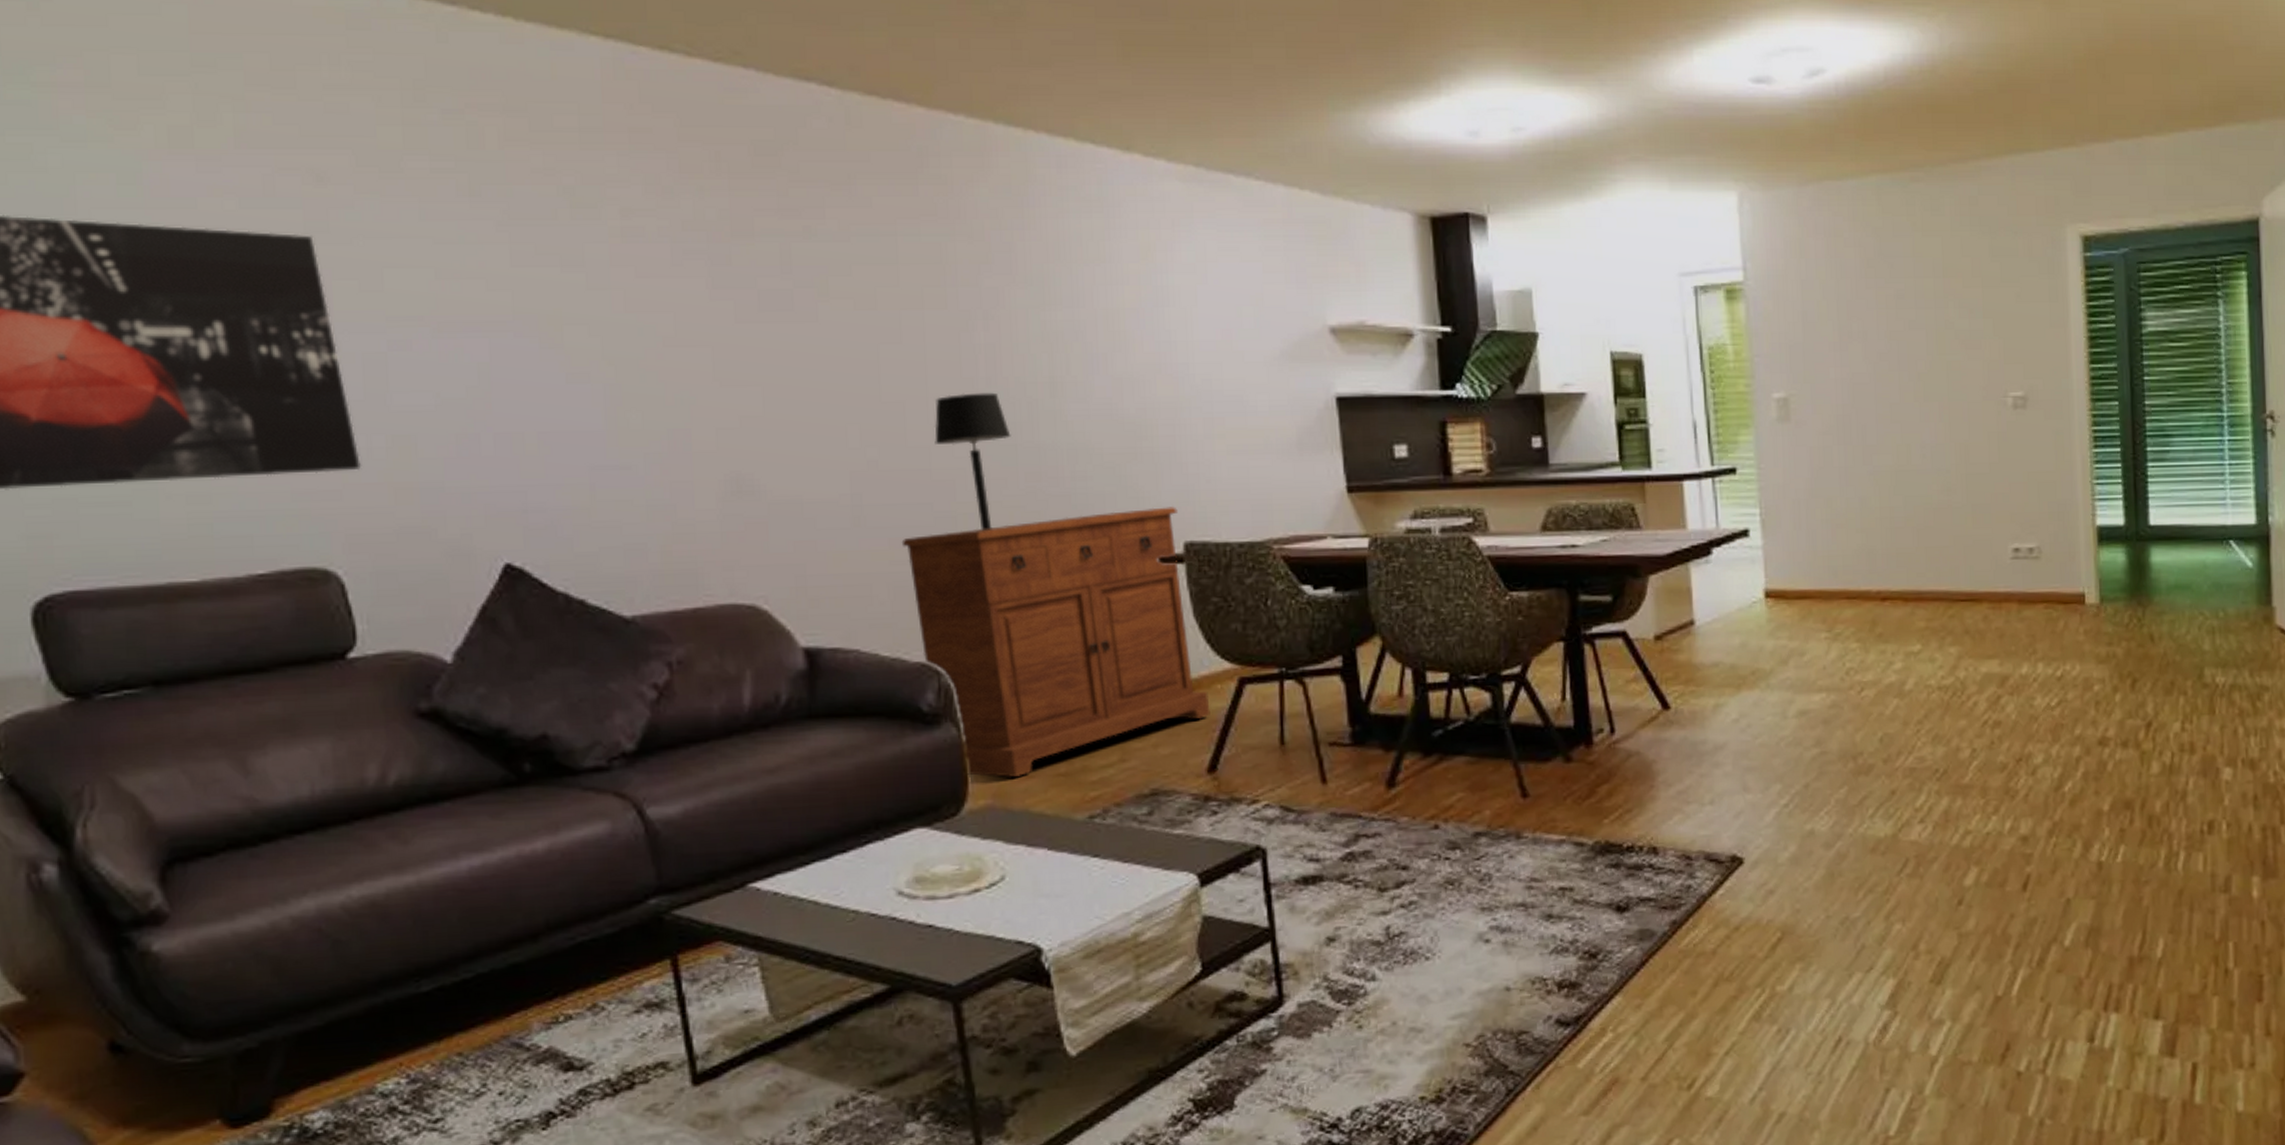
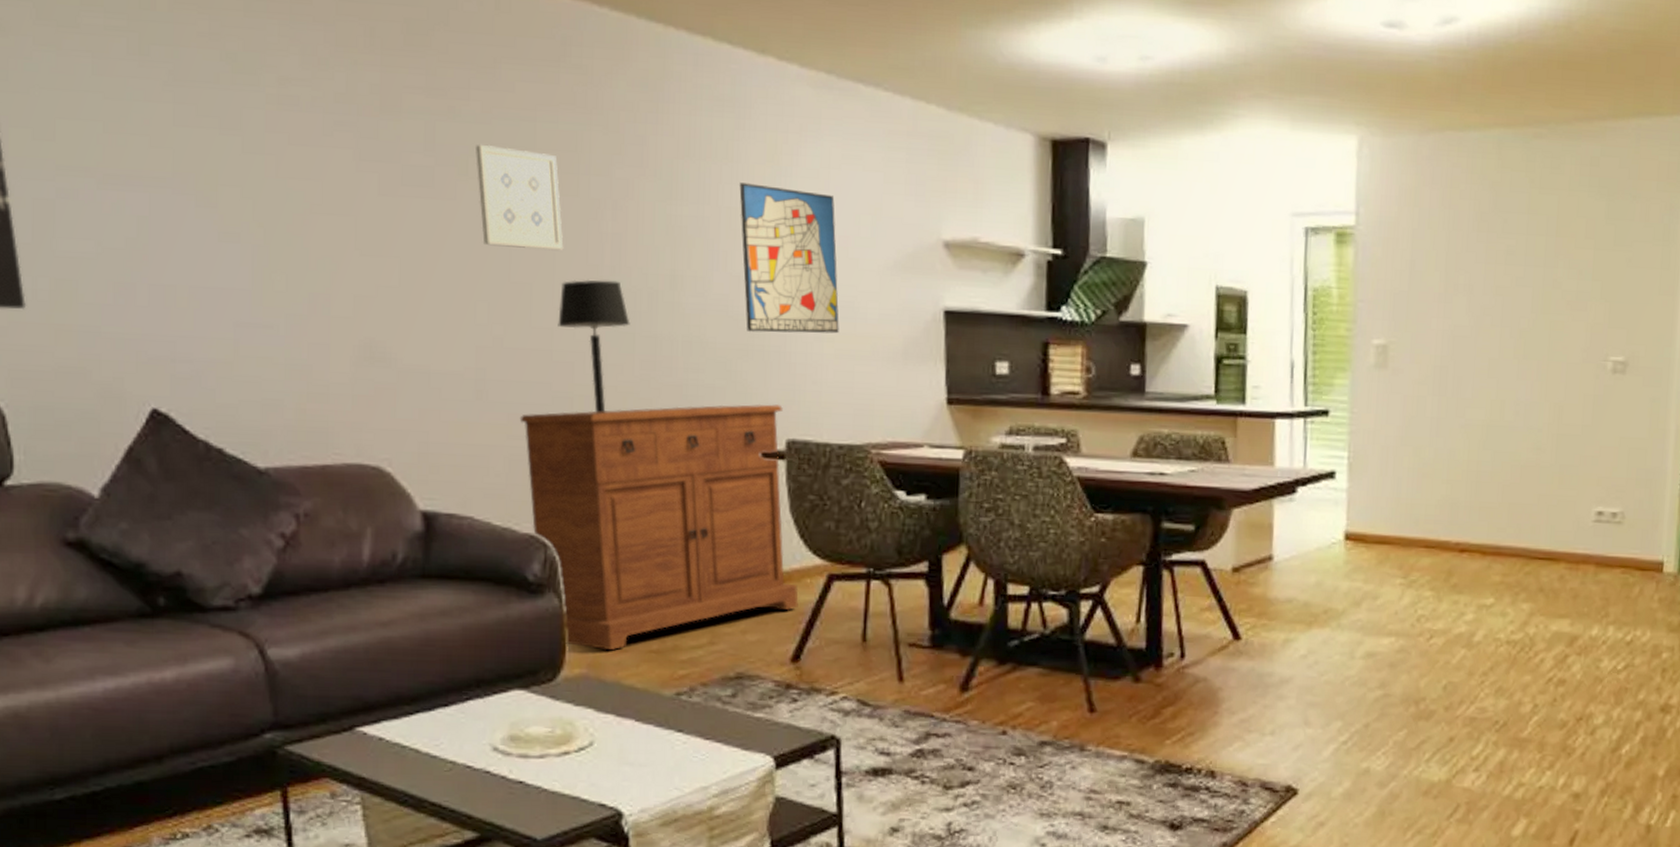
wall art: none [835,262,935,367] -> present [475,144,564,250]
wall art: none [1114,283,1230,434] -> present [739,183,839,334]

